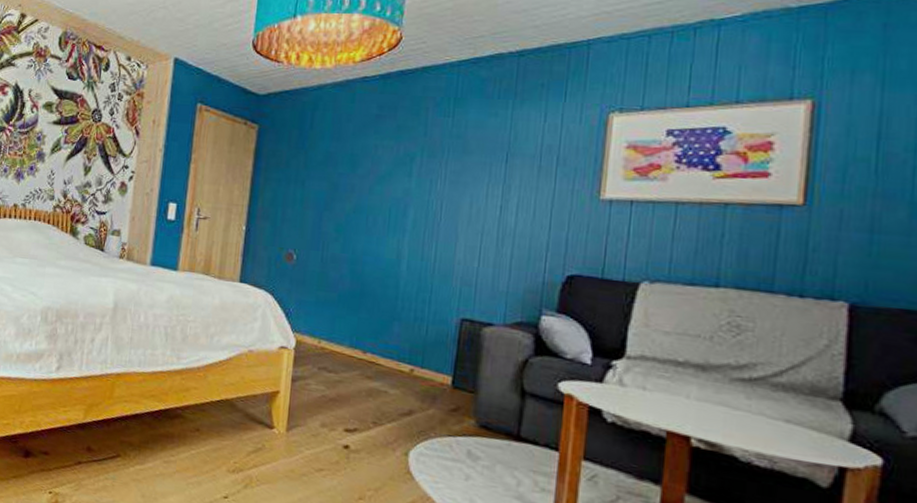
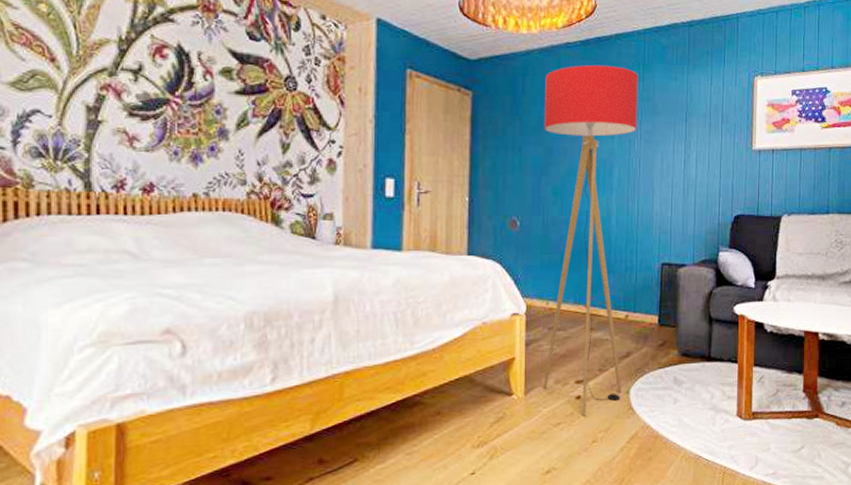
floor lamp: none [307,99,448,469] -> present [543,64,638,417]

